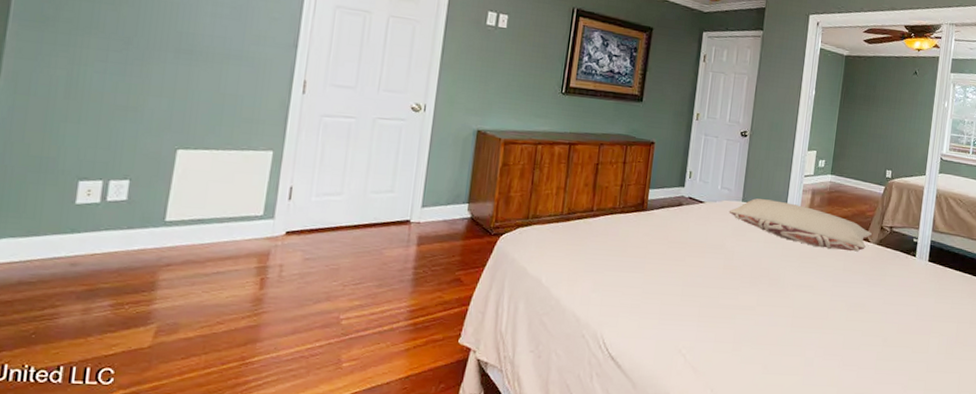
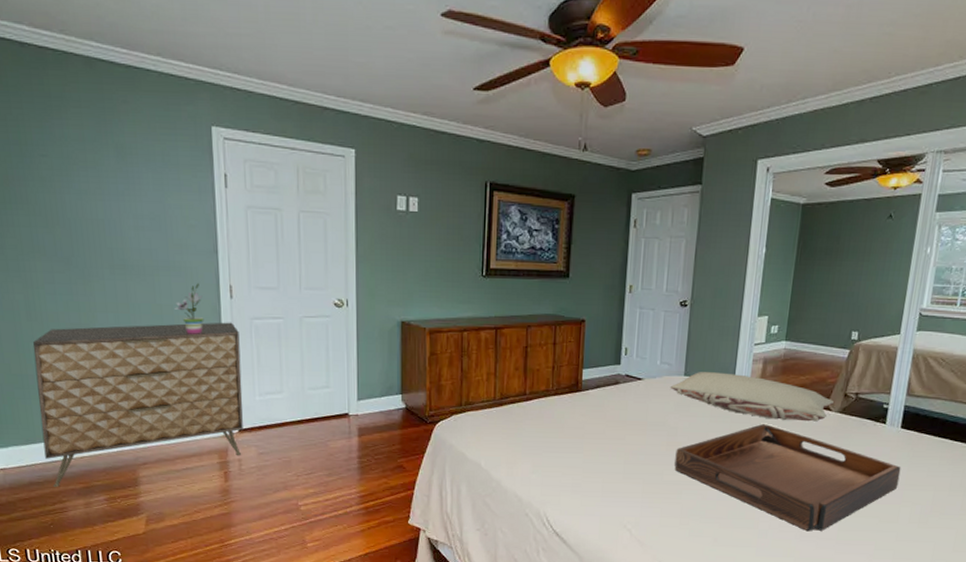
dresser: none [46,109,306,289] -> present [33,322,243,487]
potted plant: none [239,75,273,128] -> present [175,283,204,334]
serving tray: none [730,252,930,360] -> present [674,424,901,531]

